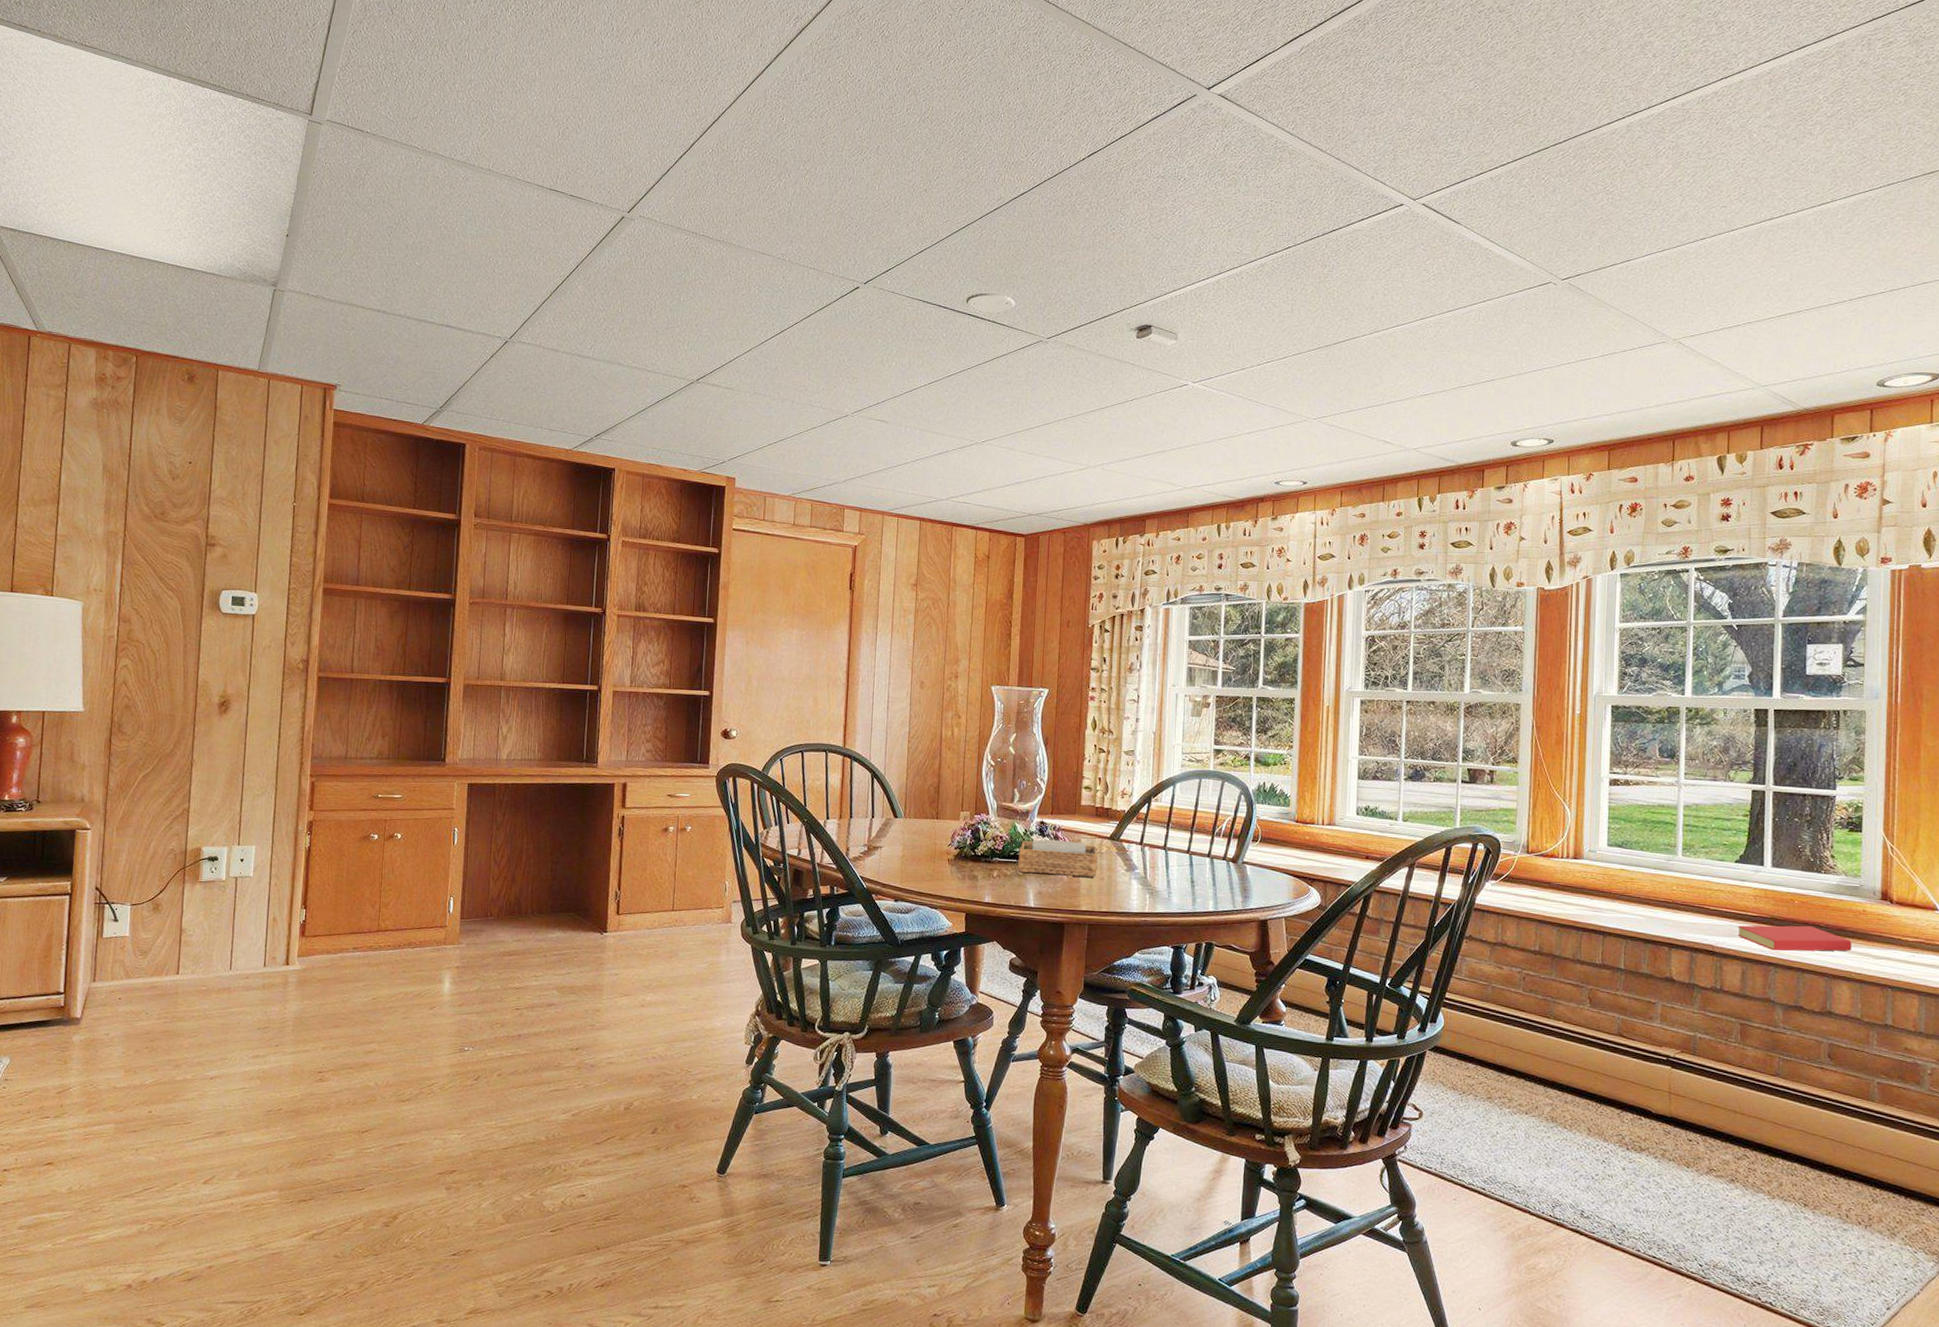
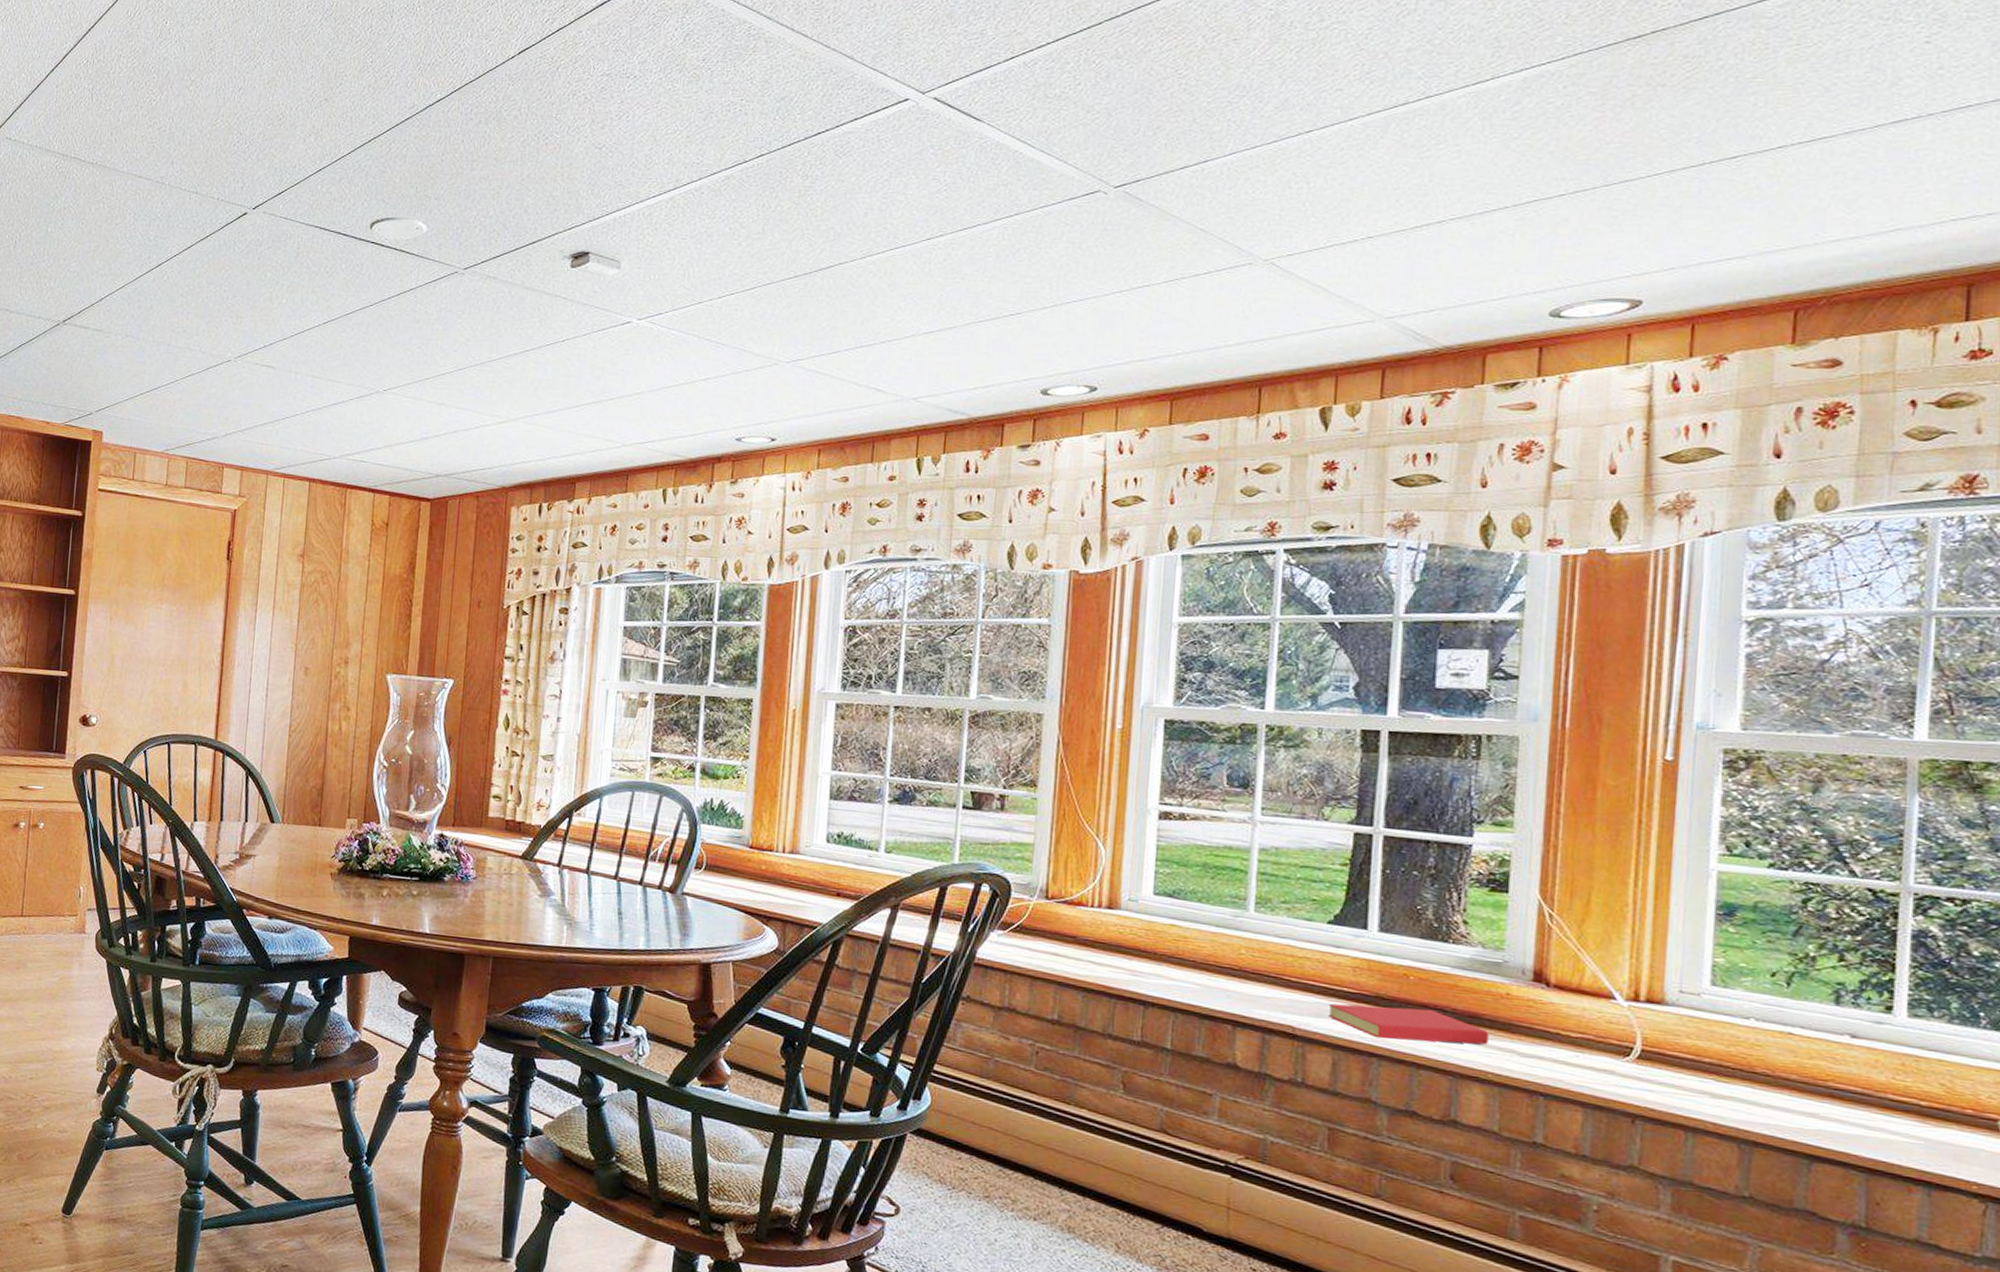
napkin holder: present [1018,839,1098,877] -> none [411,855,507,902]

